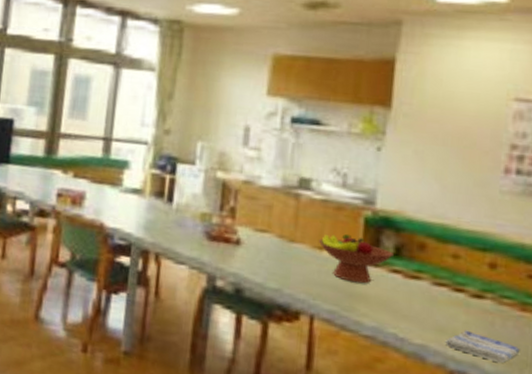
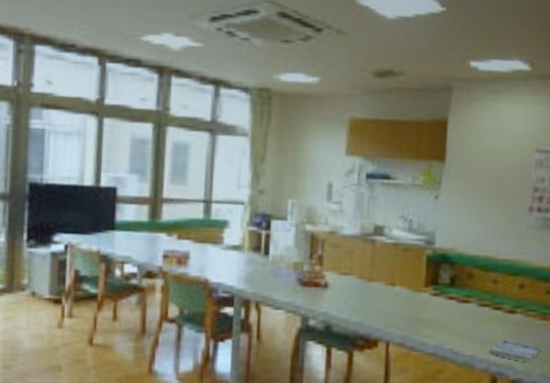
fruit bowl: present [318,233,394,284] -> none [391,270,449,311]

